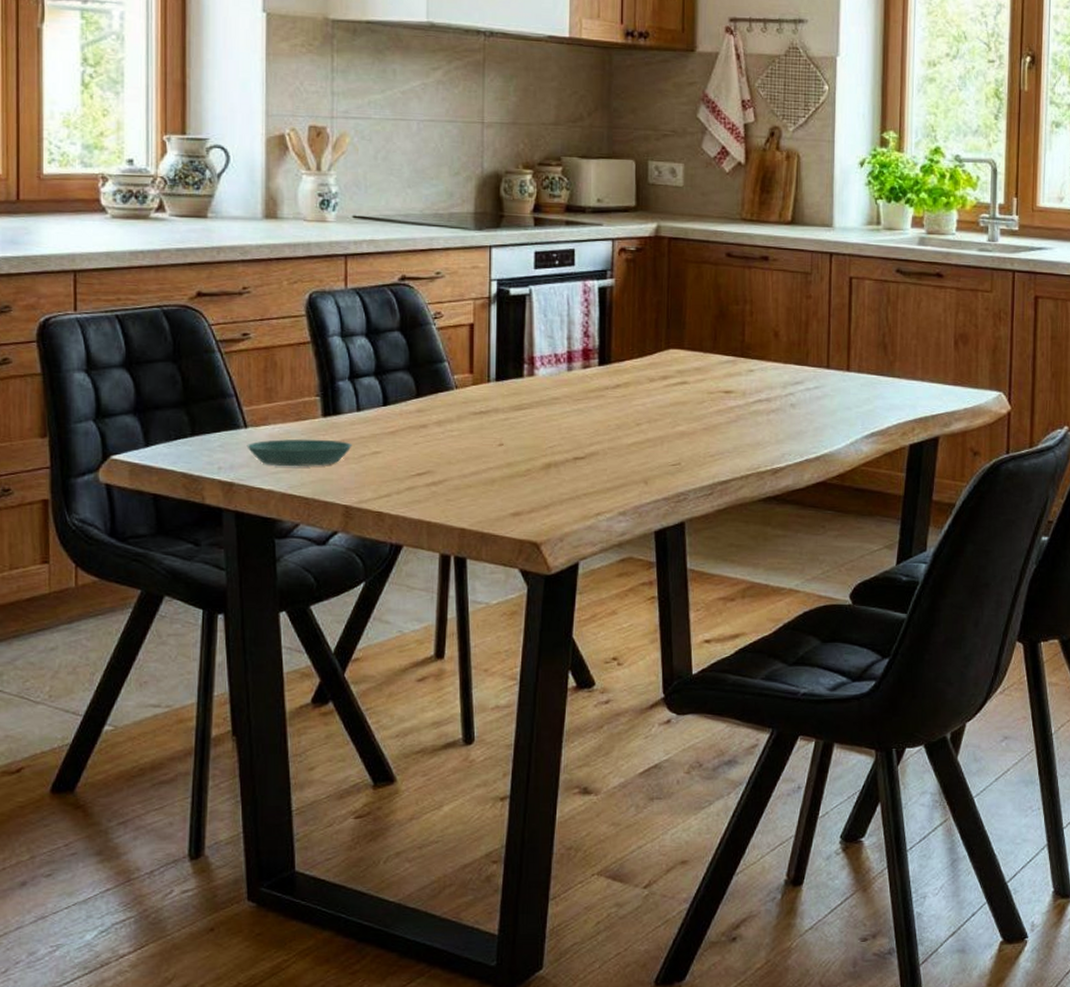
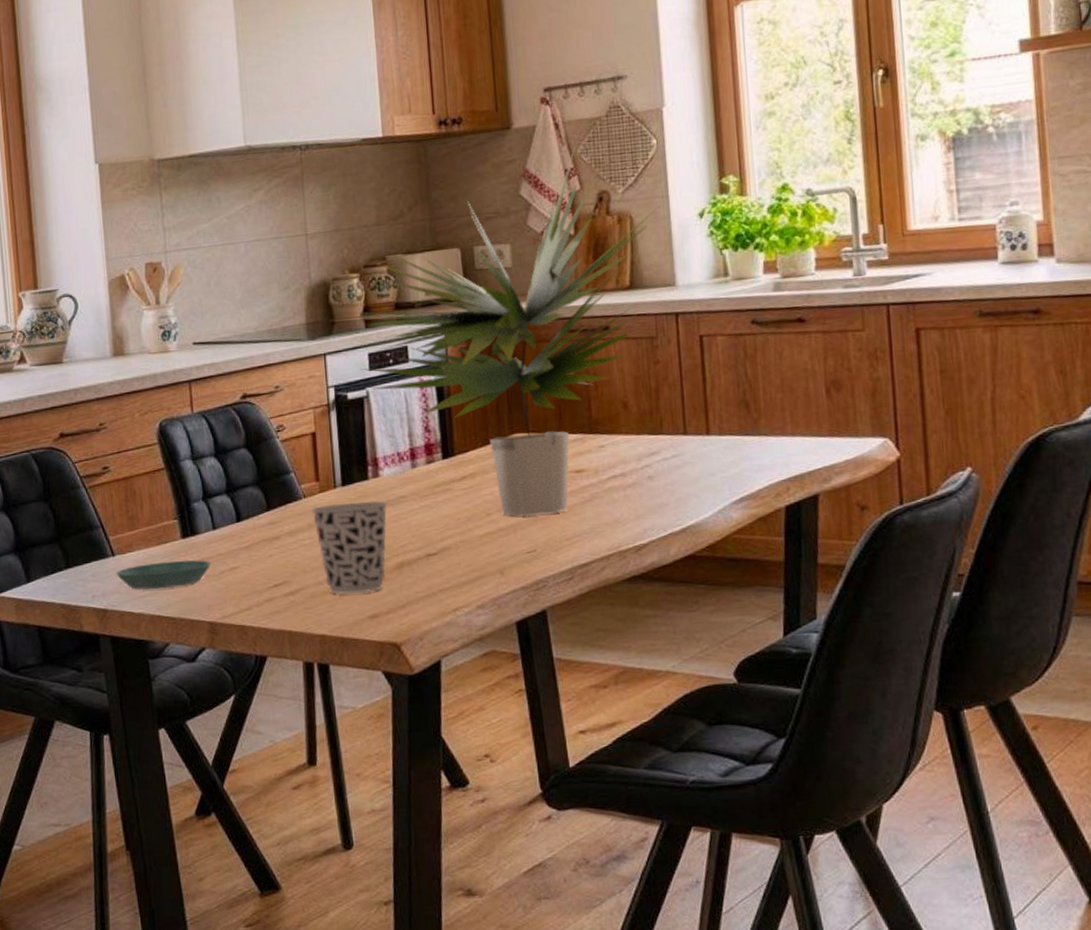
cup: none [462,398,540,491] -> present [311,500,387,594]
plant: none [522,81,826,431] -> present [352,148,660,517]

